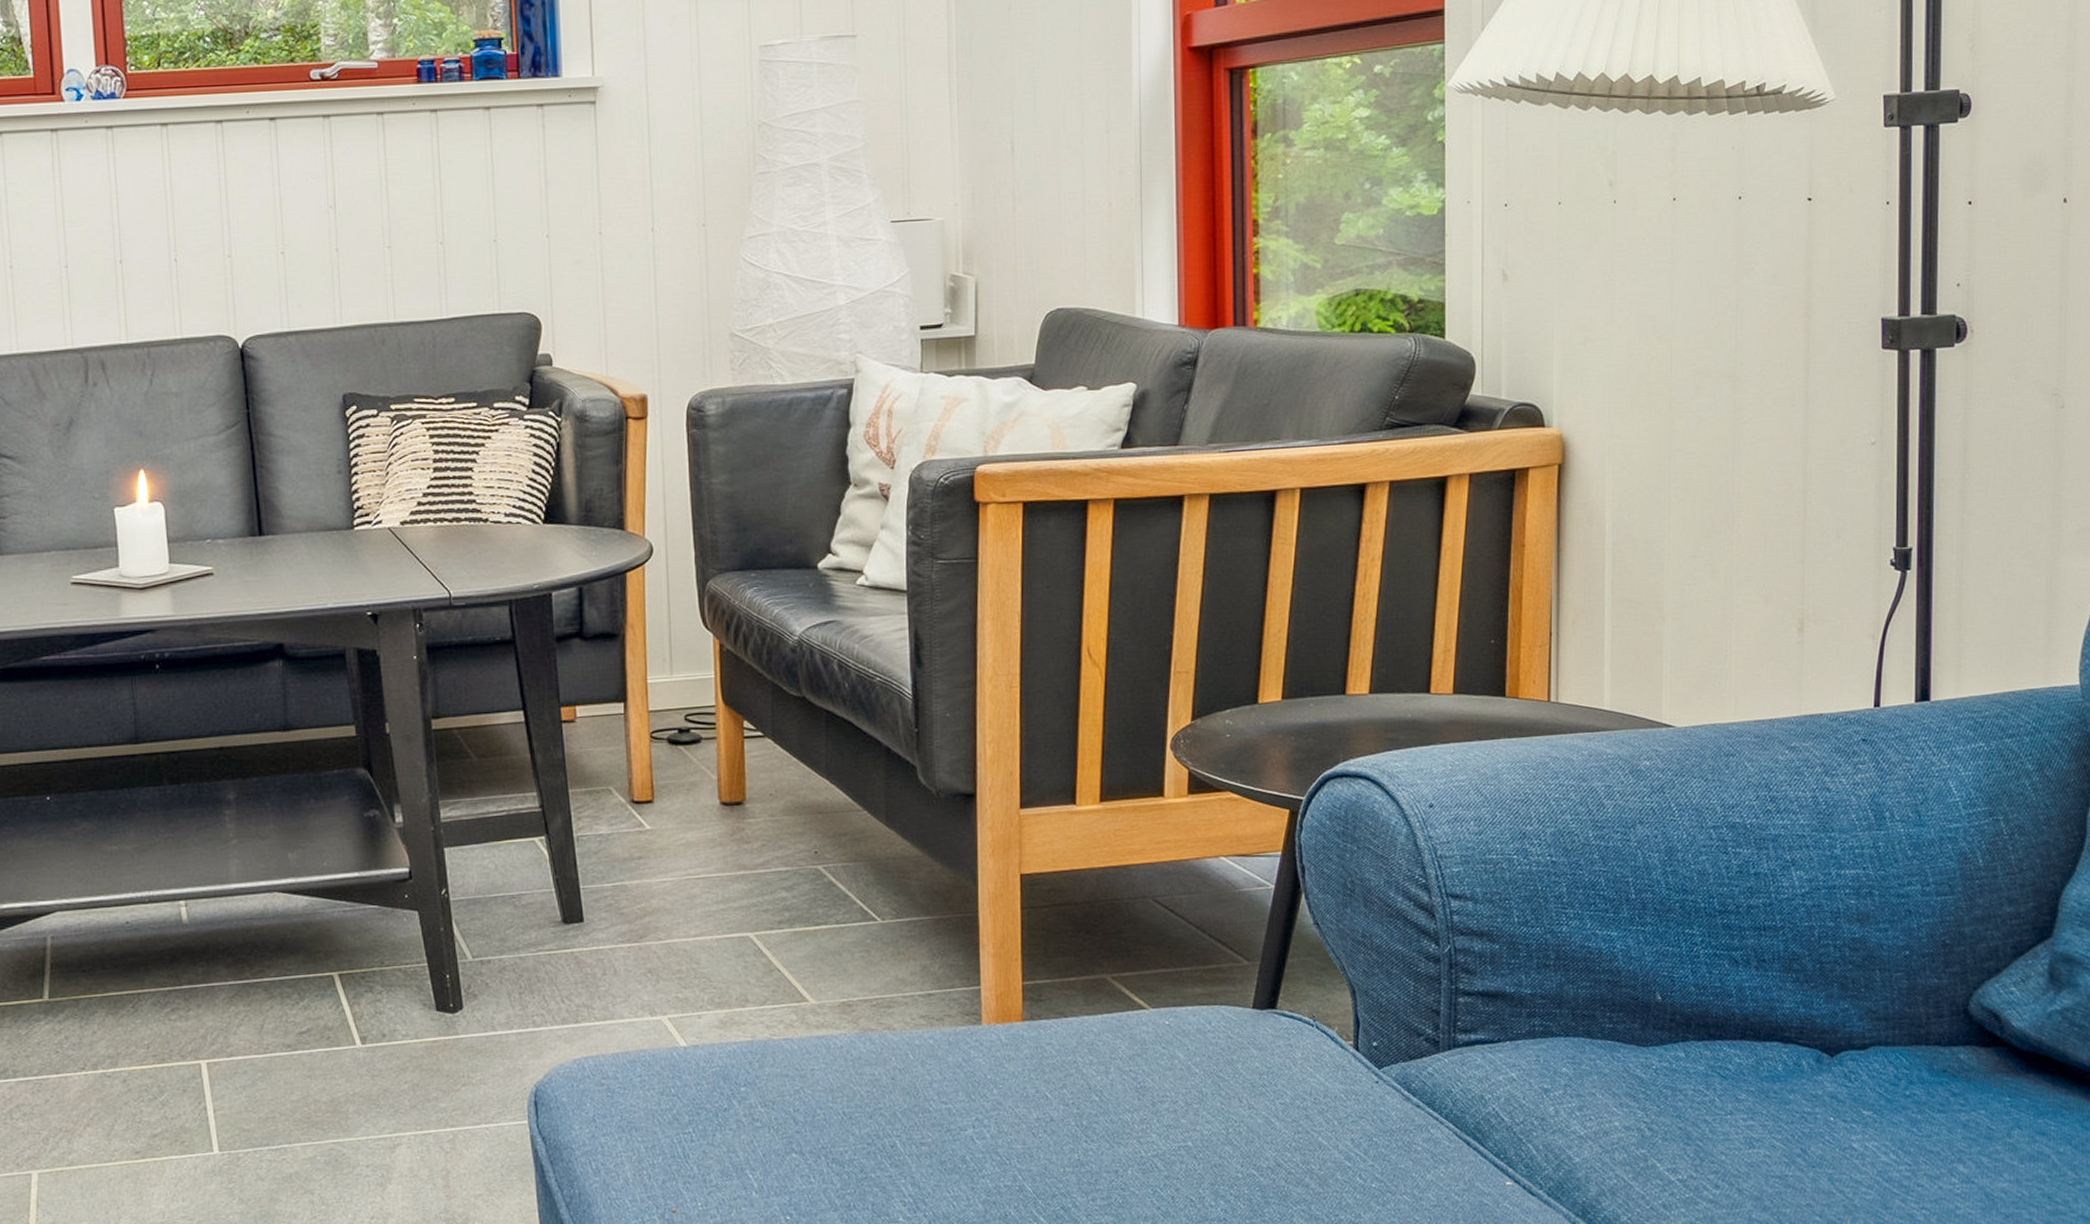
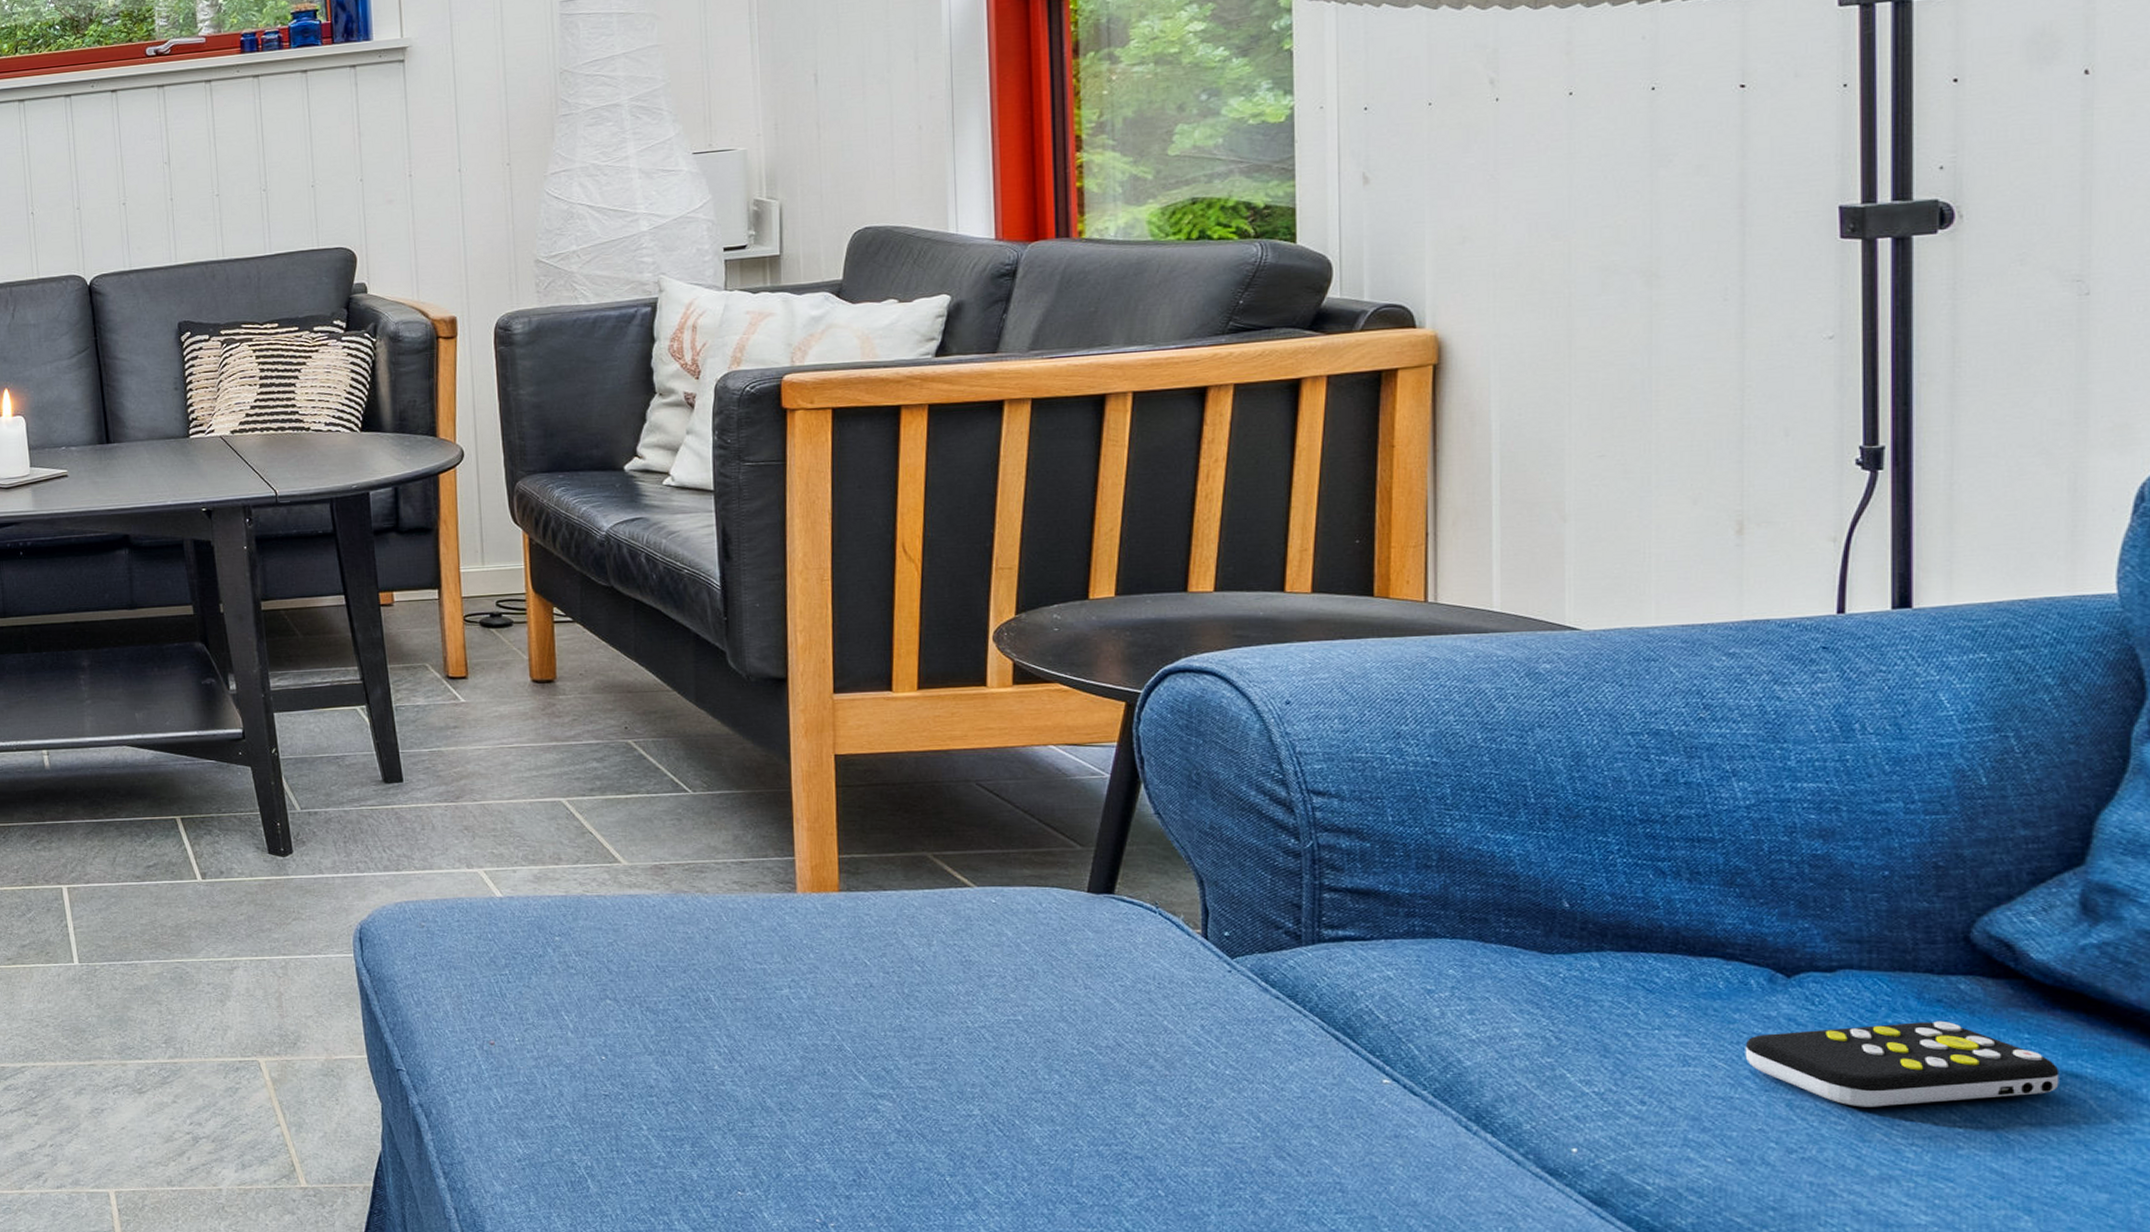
remote control: none [1797,1089,2031,1177] -> present [1745,1021,2059,1107]

